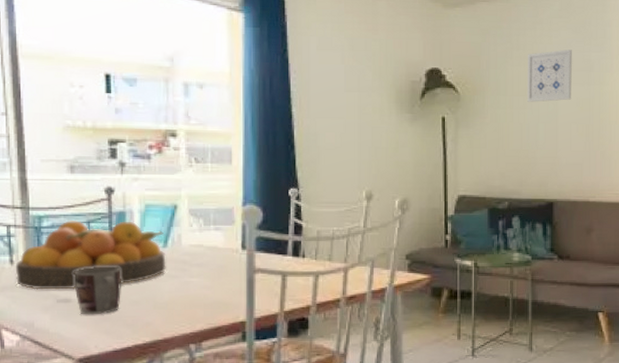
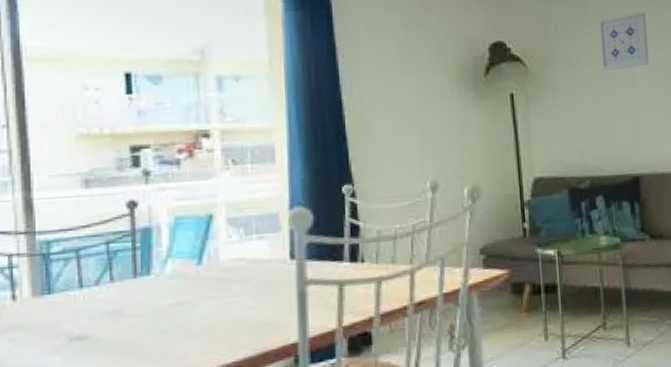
fruit bowl: present [16,221,166,290] -> none [19,237,202,329]
mug: present [74,266,122,315] -> none [90,292,149,353]

